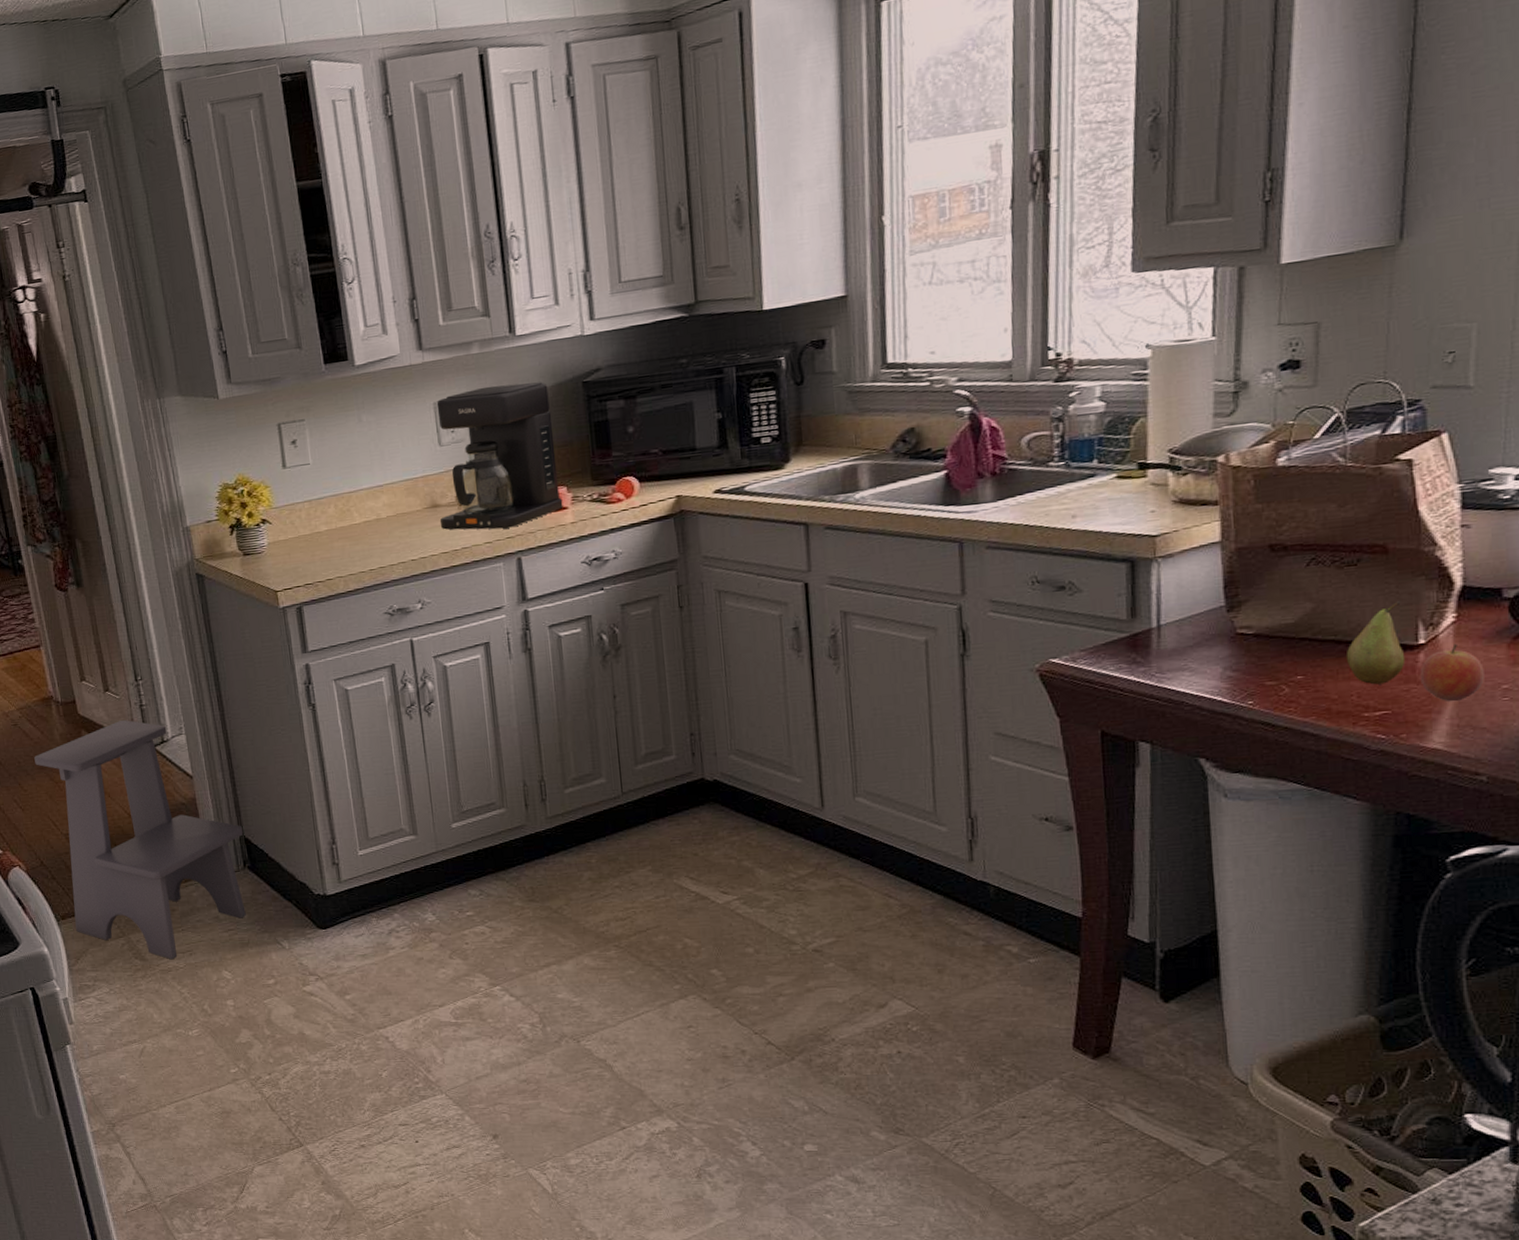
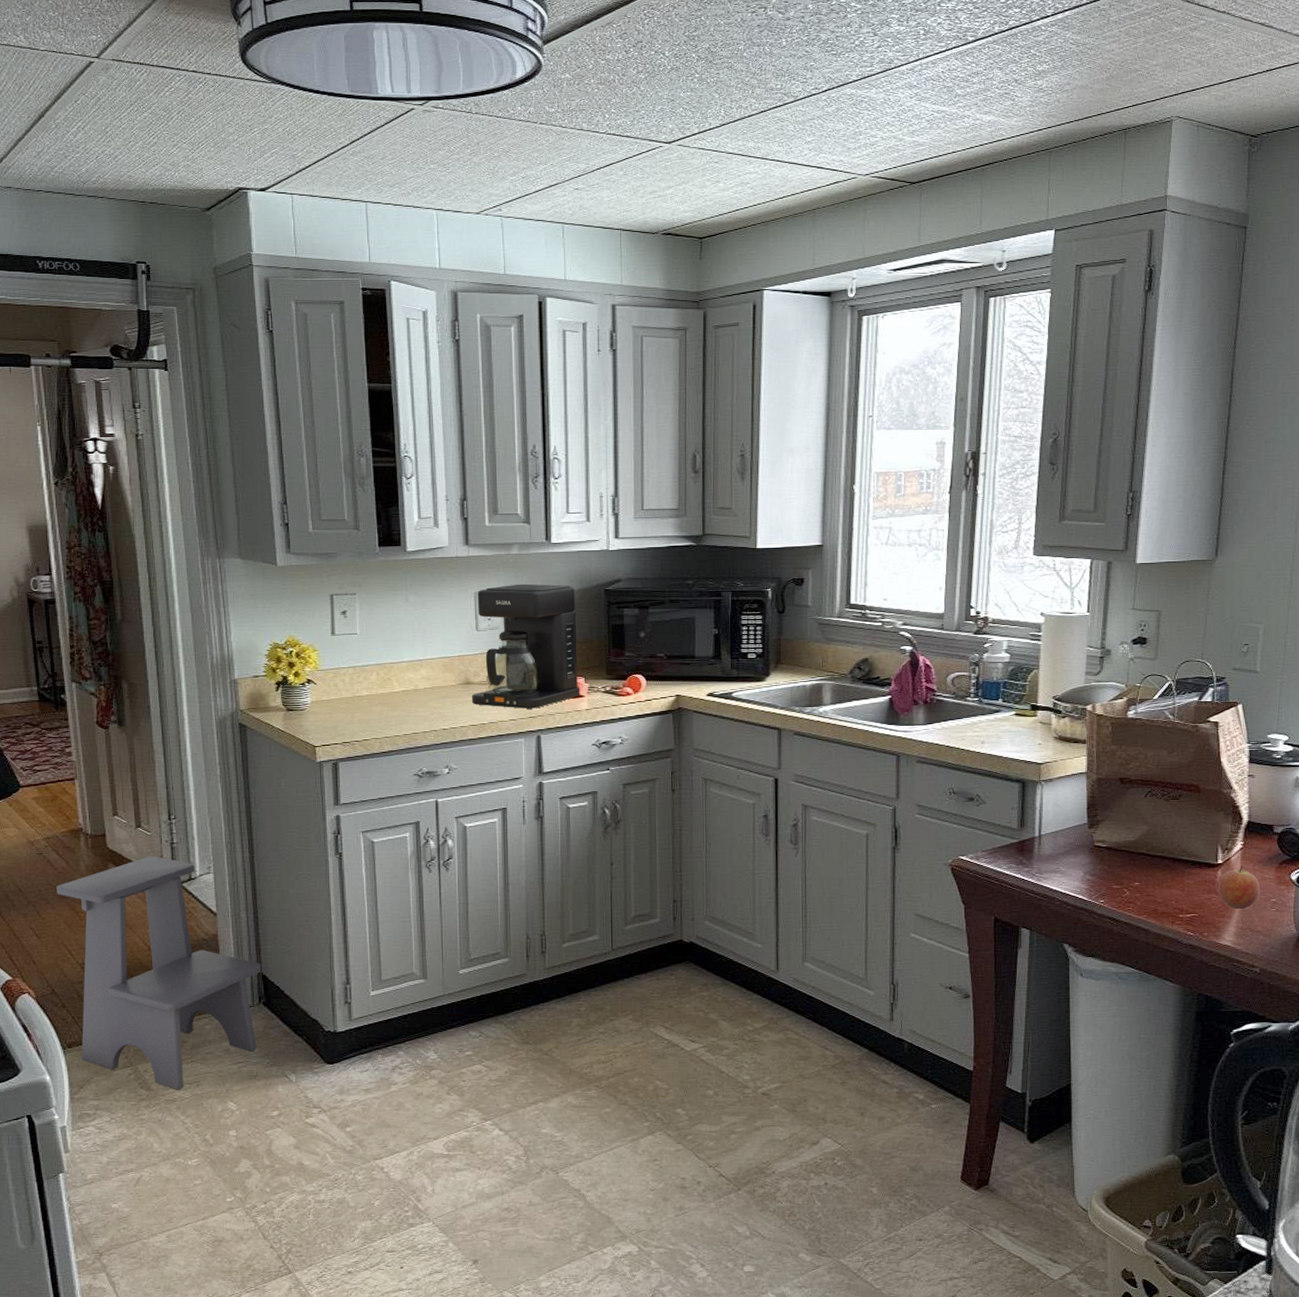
fruit: present [1347,600,1406,685] -> none [1170,829,1209,893]

